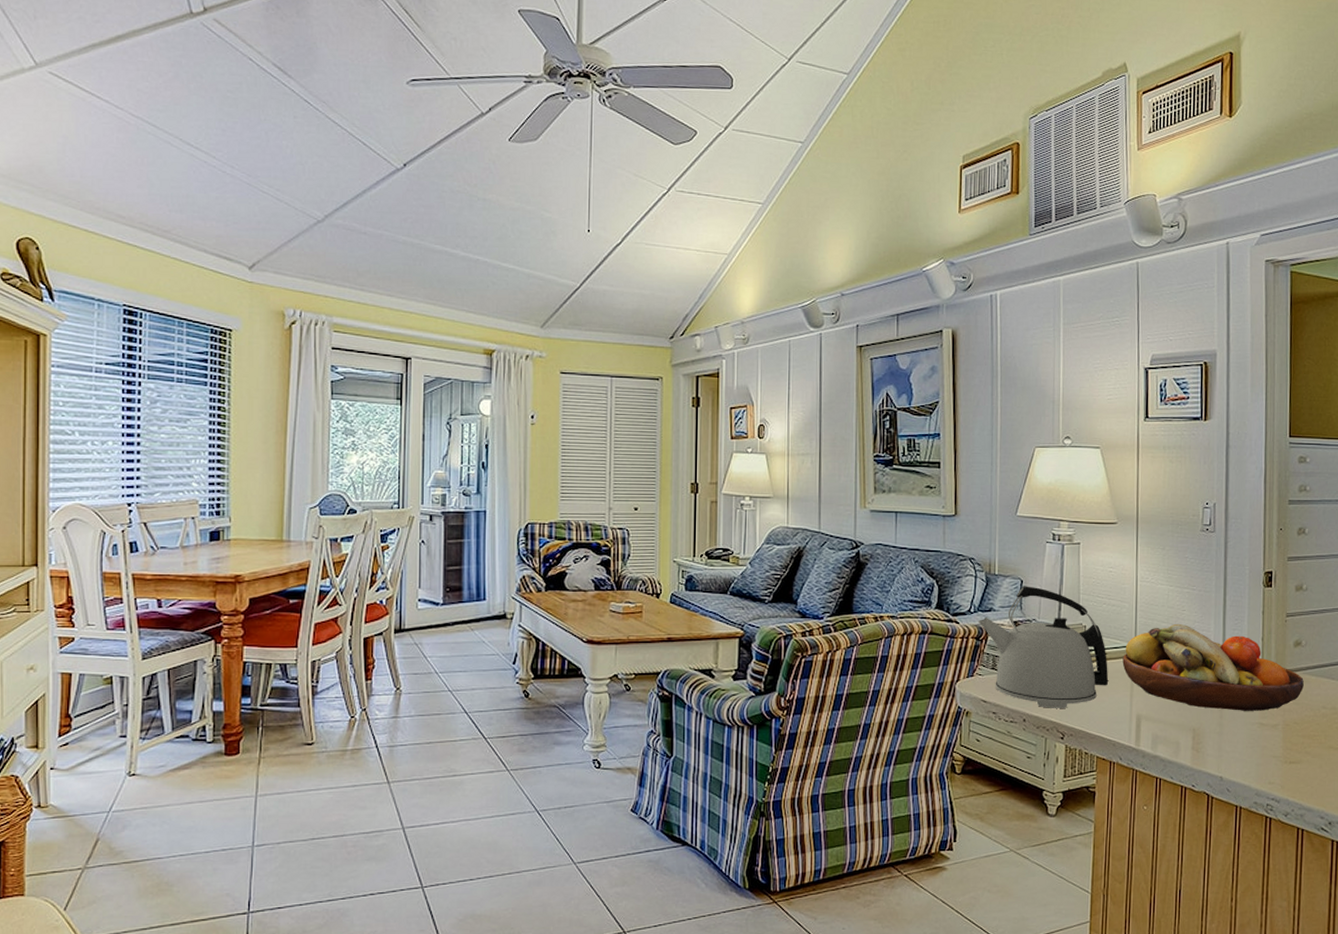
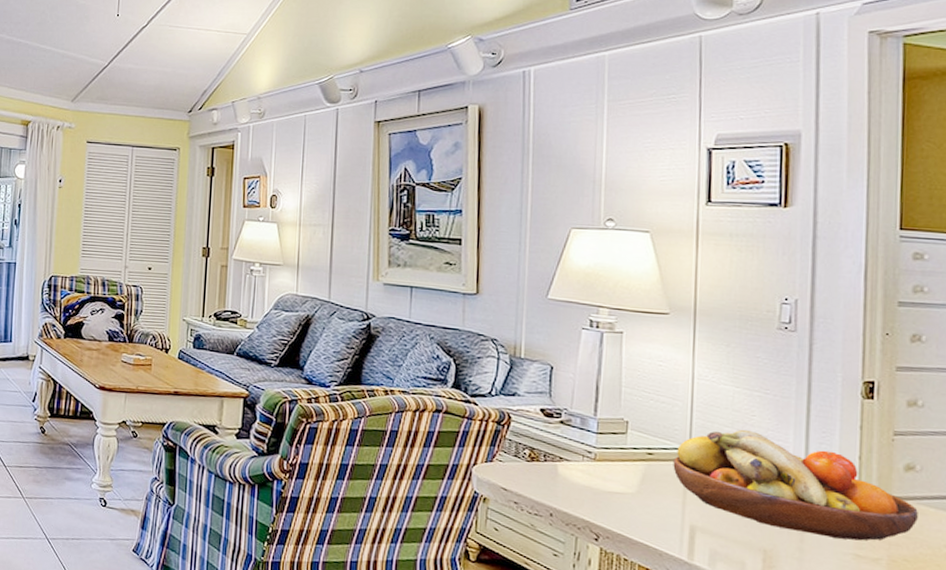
kettle: present [978,586,1109,708] -> none [500,372,656,508]

